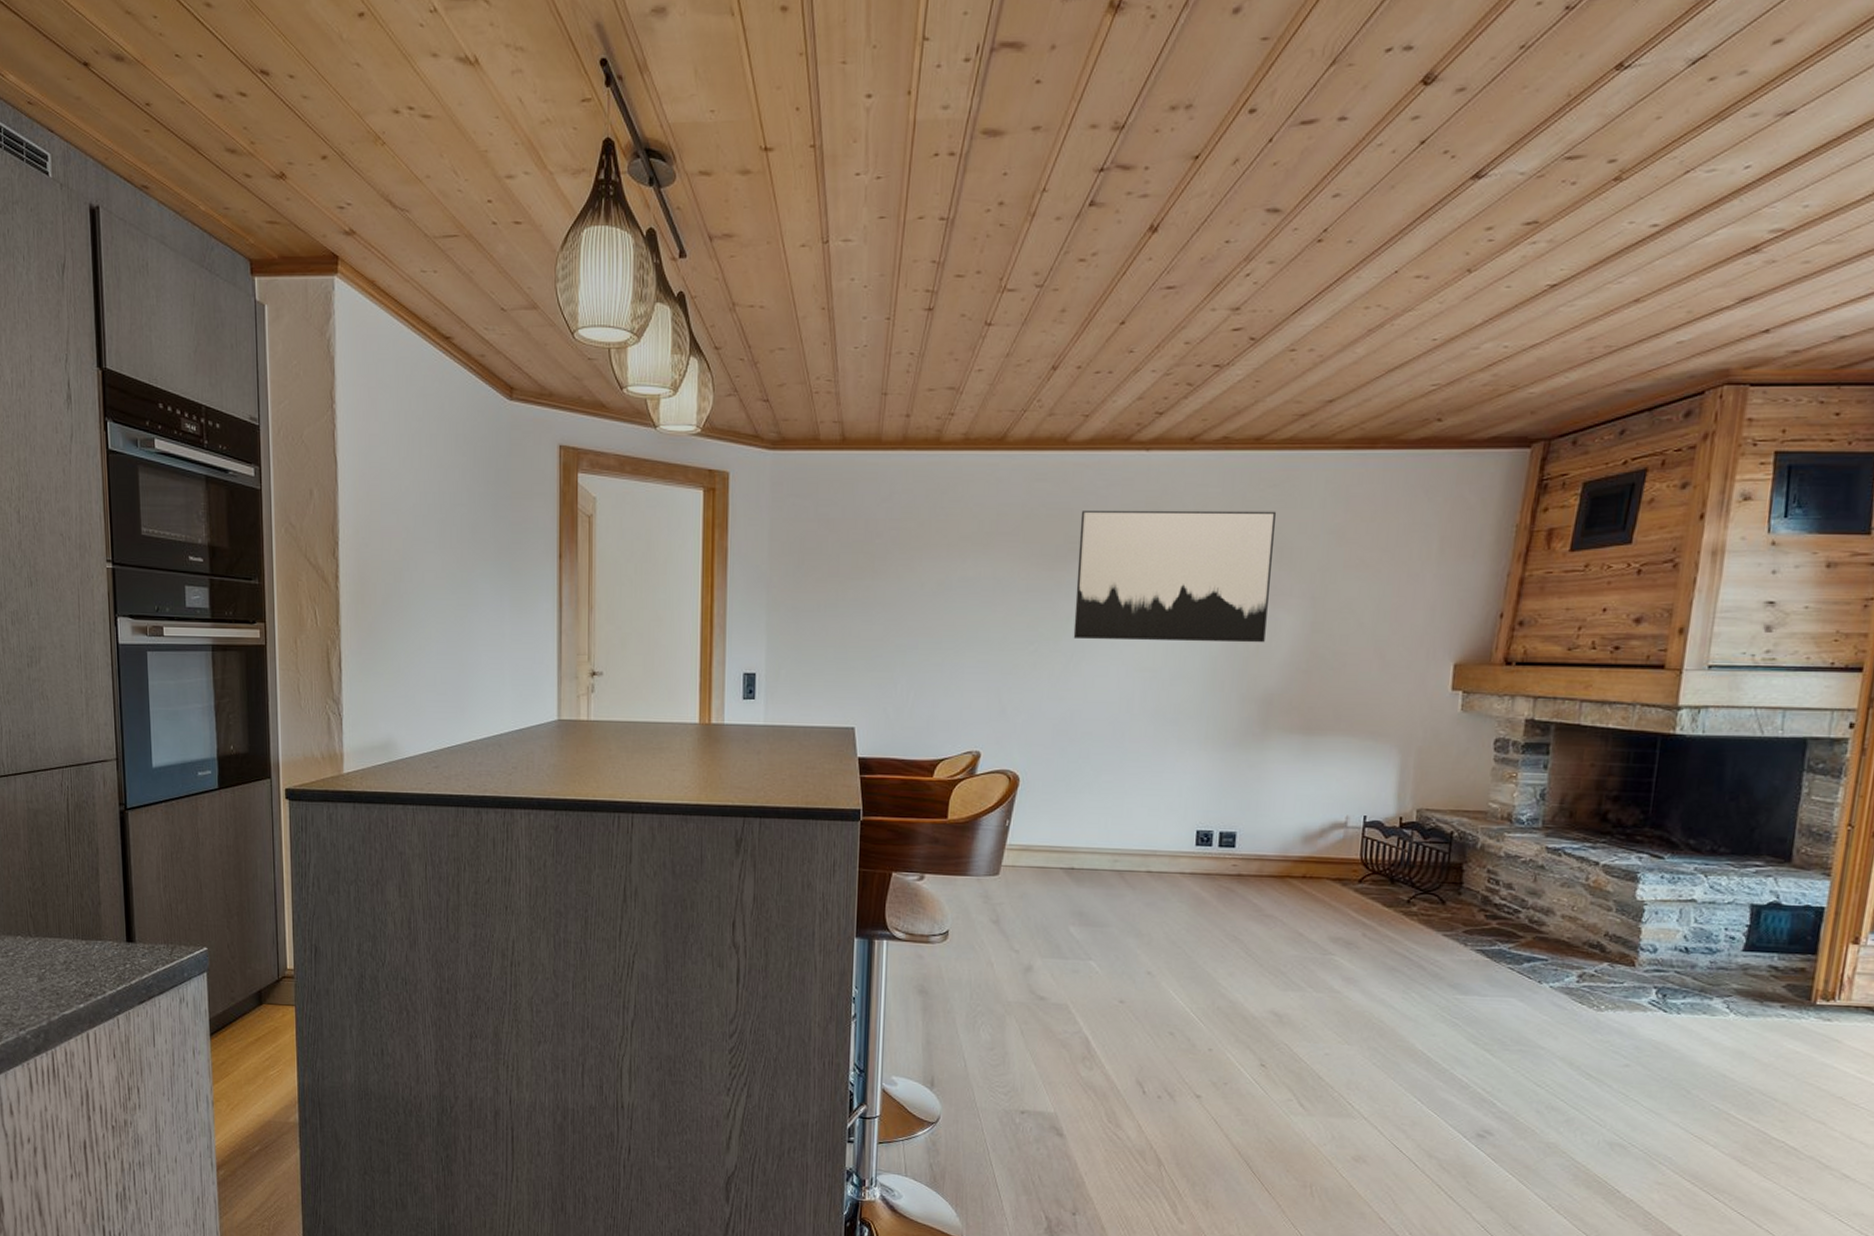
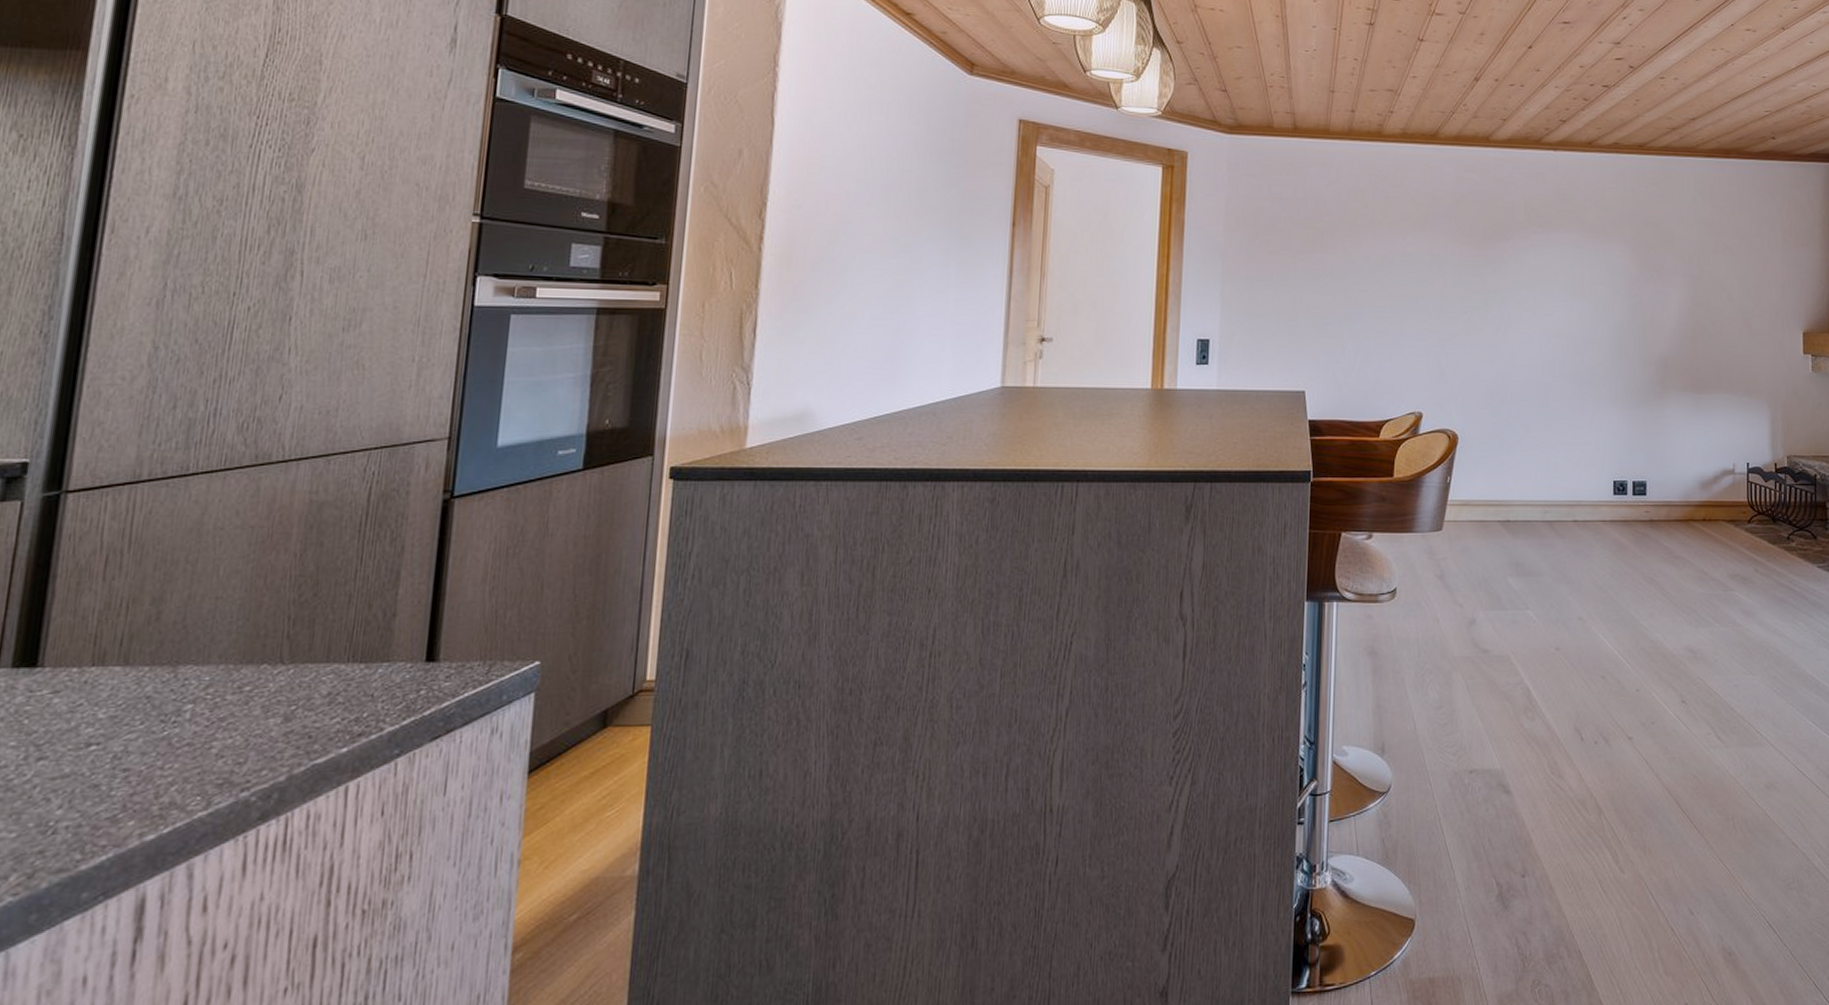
wall art: present [1073,509,1277,643] -> none [1501,197,1660,314]

